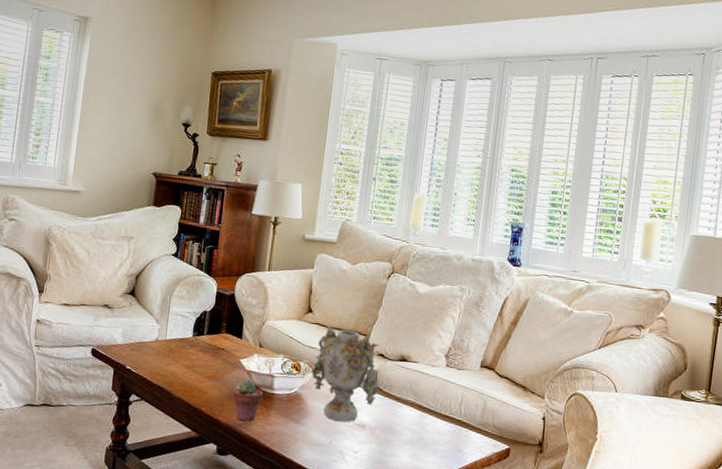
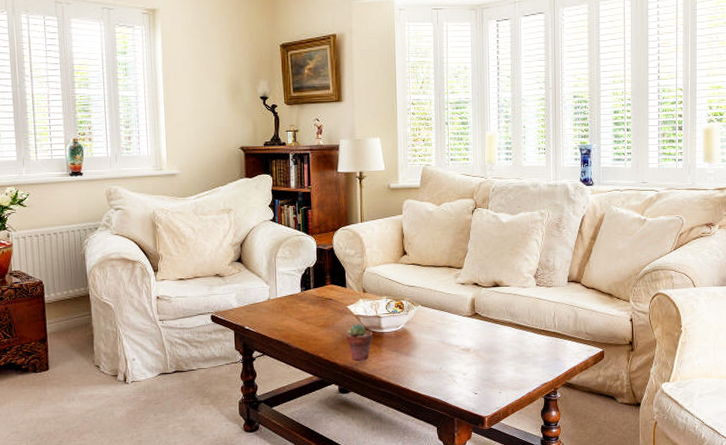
vase: present [310,326,380,422] -> none [413,264,478,349]

